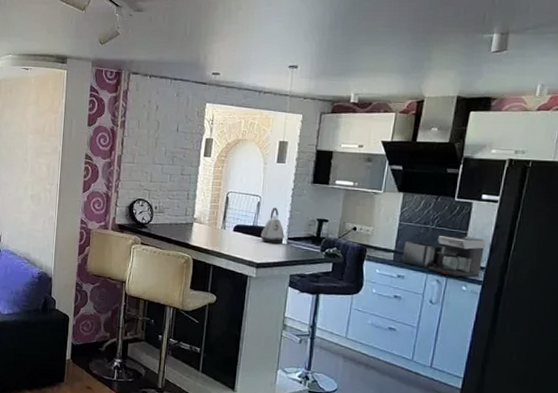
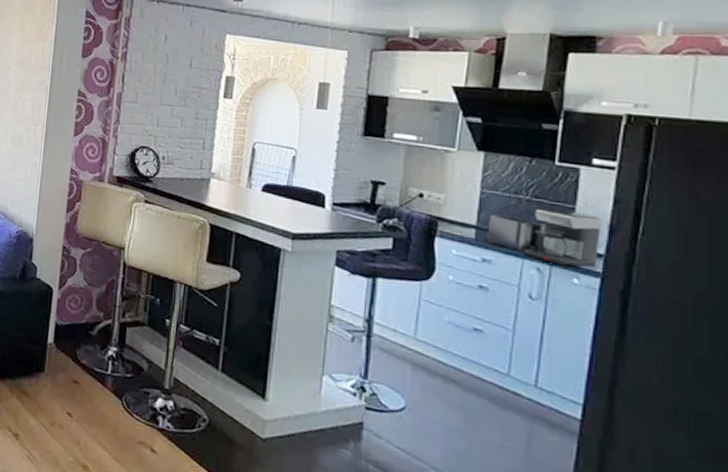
kettle: present [260,208,285,244] -> none [296,164,329,210]

